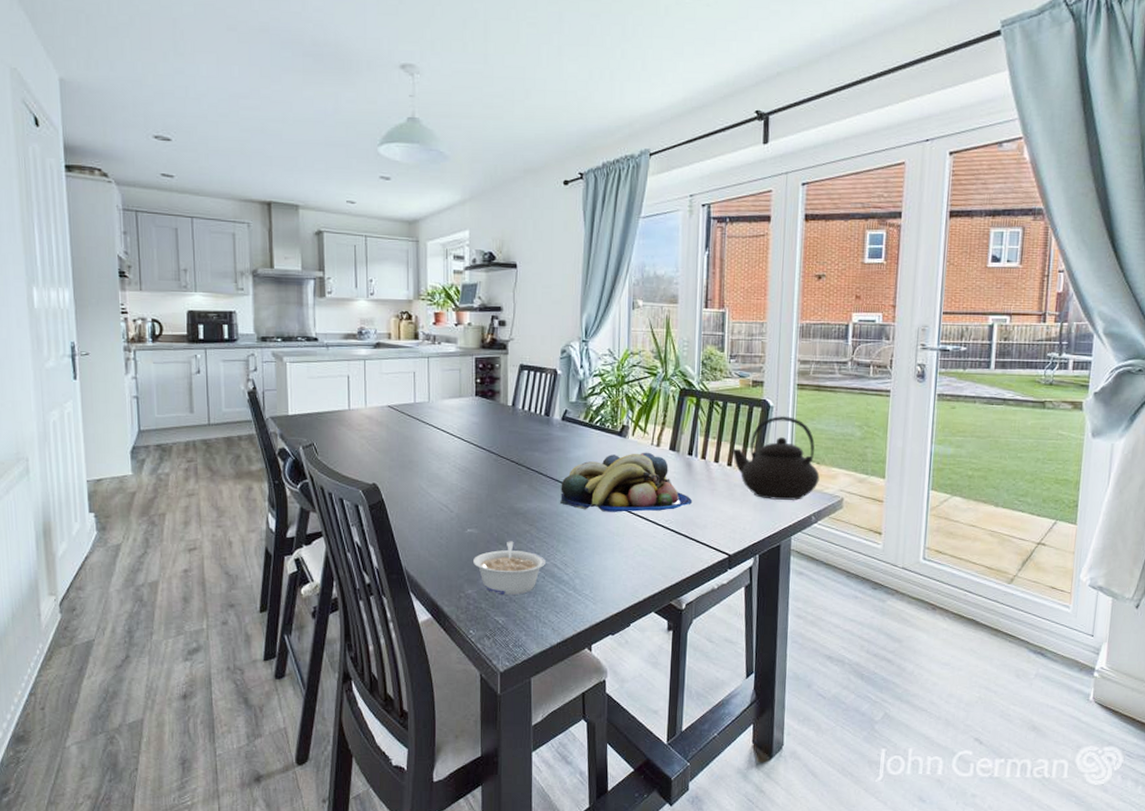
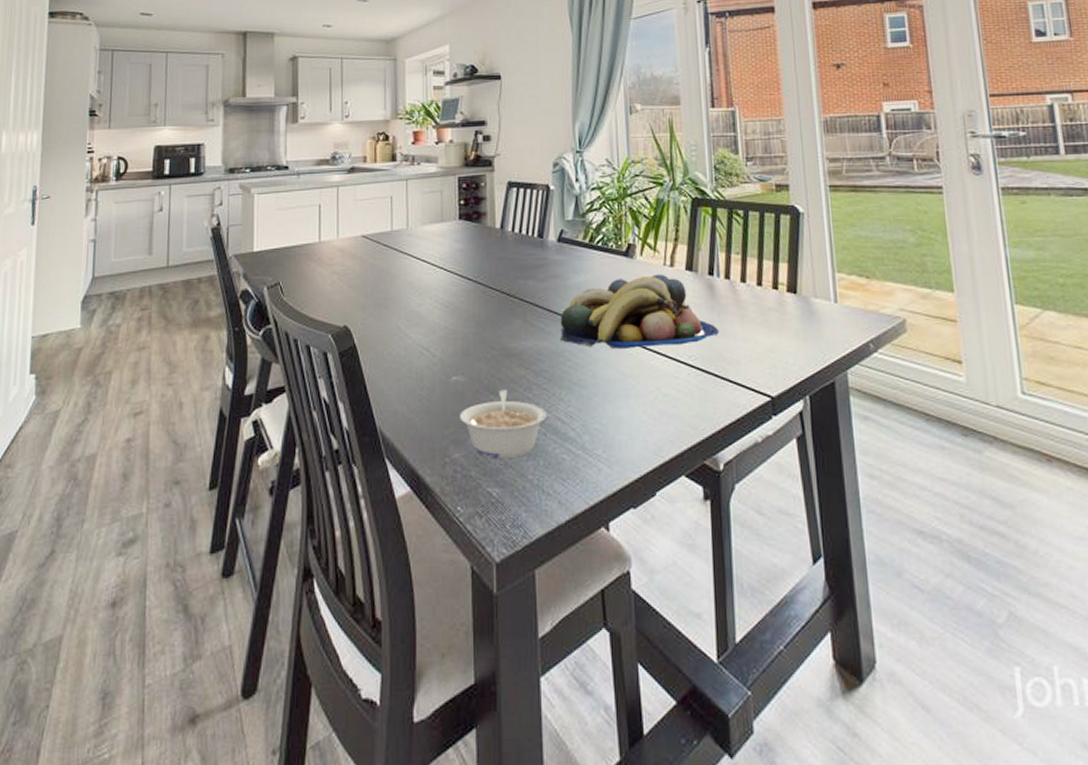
teapot: present [732,415,820,500] -> none [760,222,873,325]

